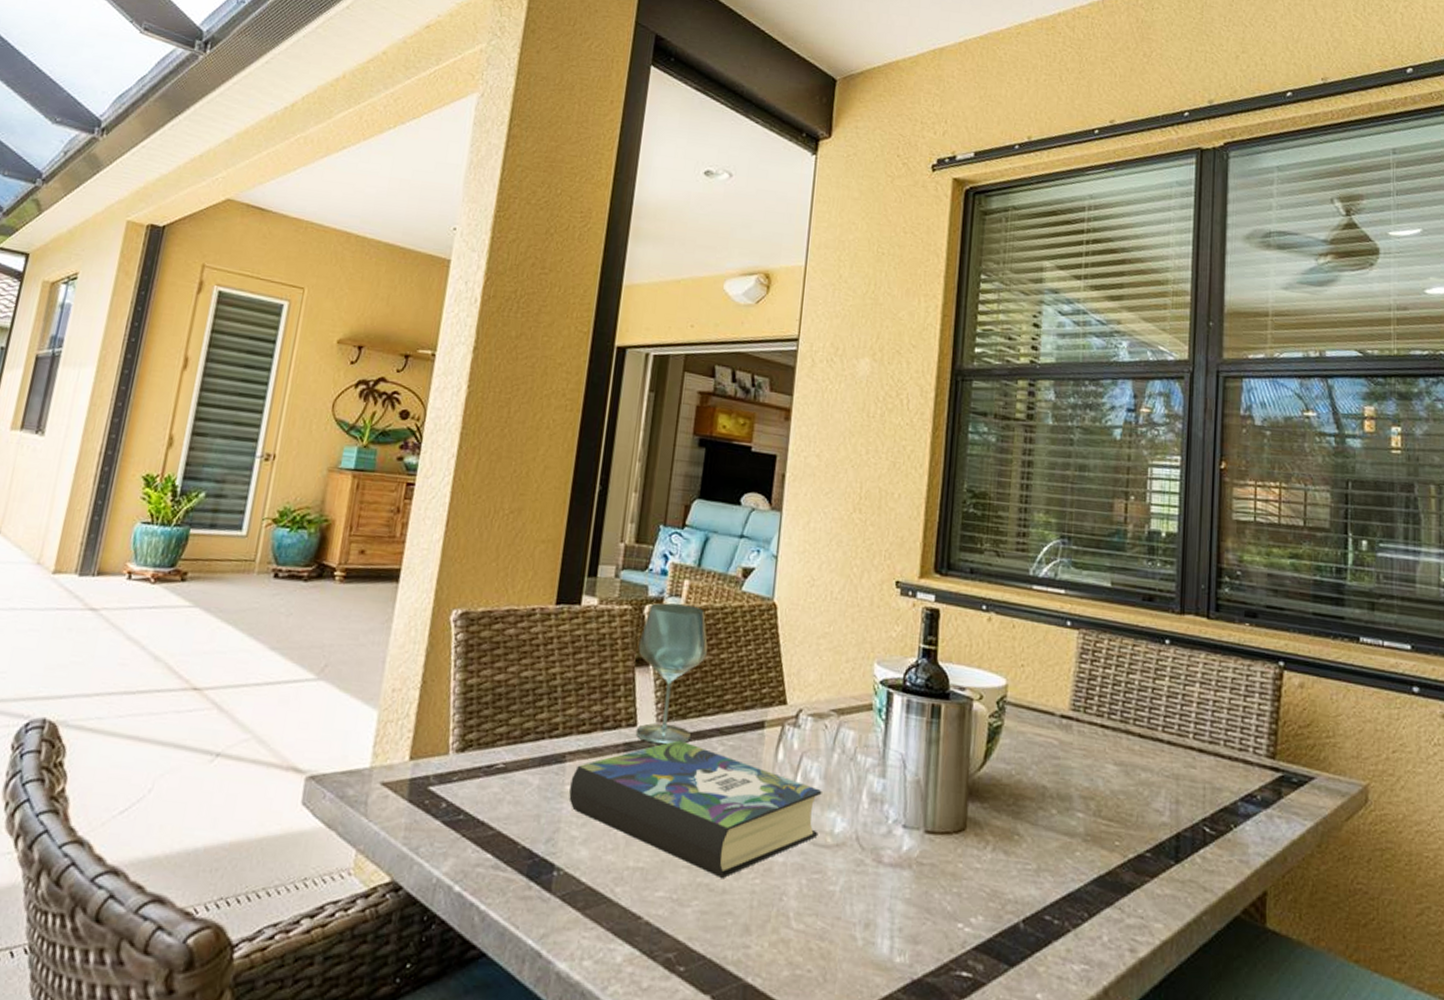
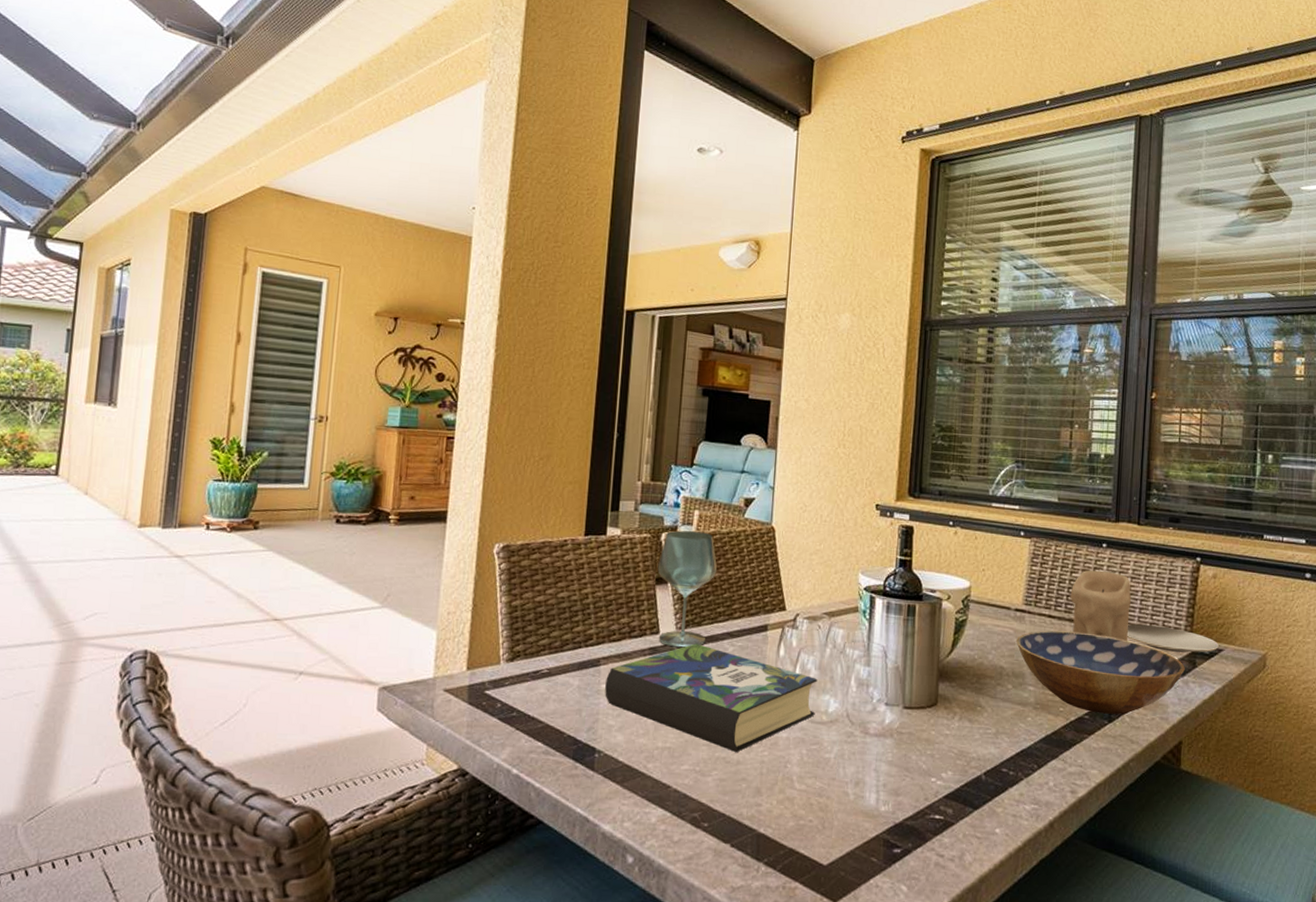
bowl: none [1062,743,1268,854] -> present [1016,630,1185,715]
candle: none [1126,671,1200,762] -> present [1070,570,1131,642]
plate: none [1195,740,1309,780] -> present [1126,624,1219,653]

